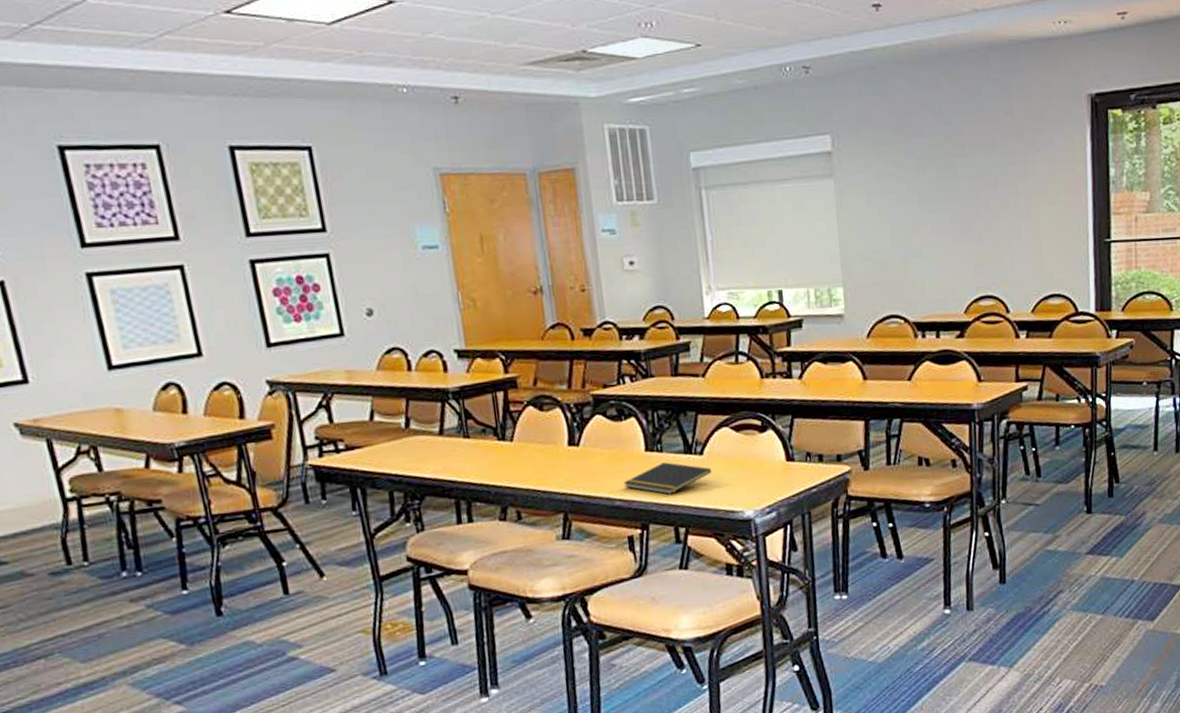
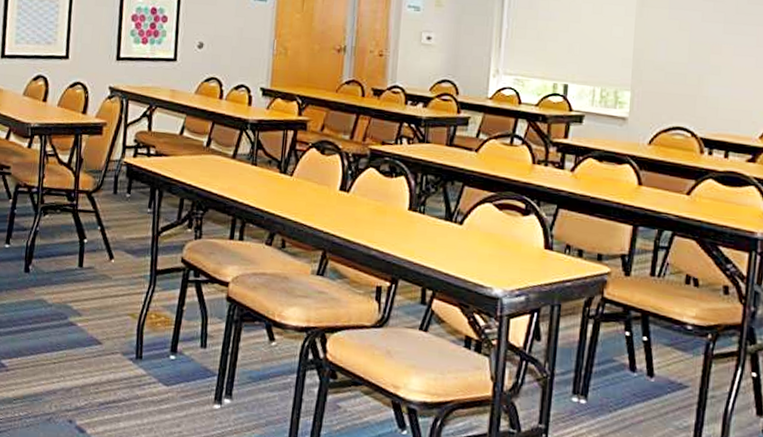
notepad: present [623,462,712,495] -> none [382,224,468,256]

